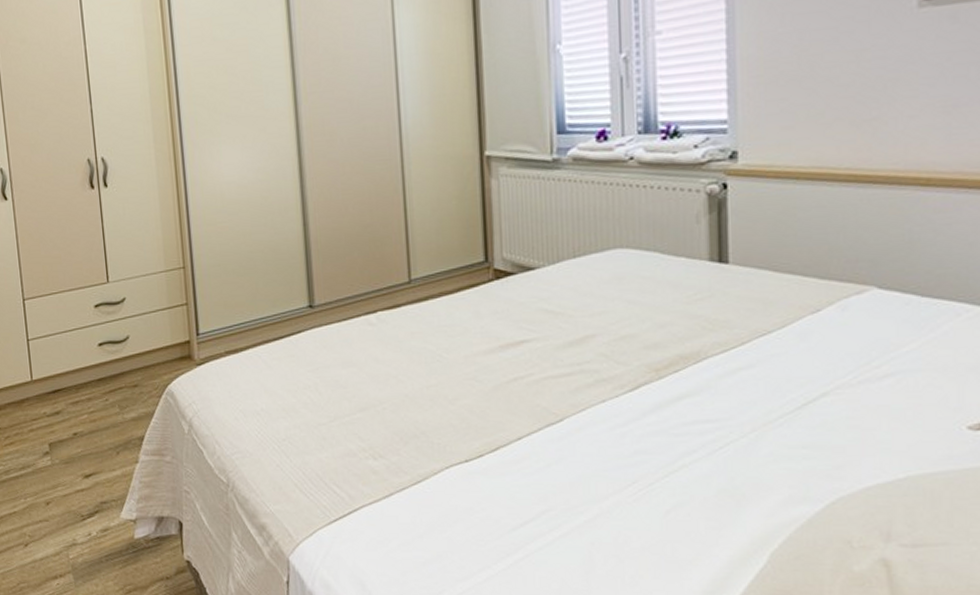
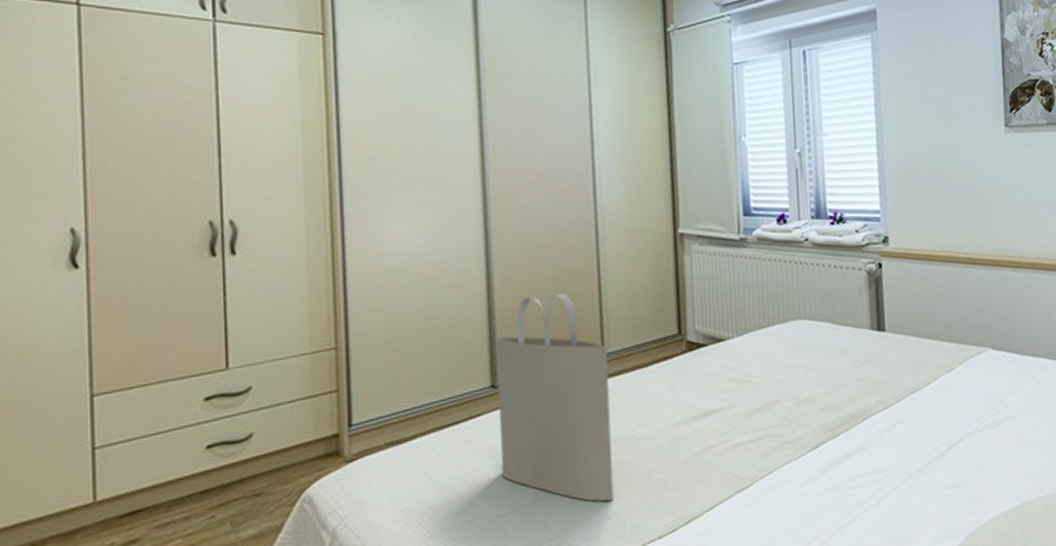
tote bag: none [311,220,422,421] -> present [495,294,614,502]

